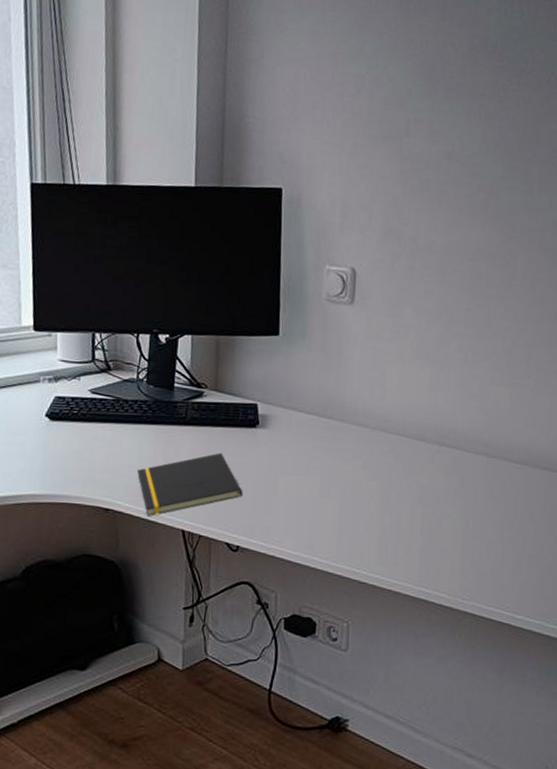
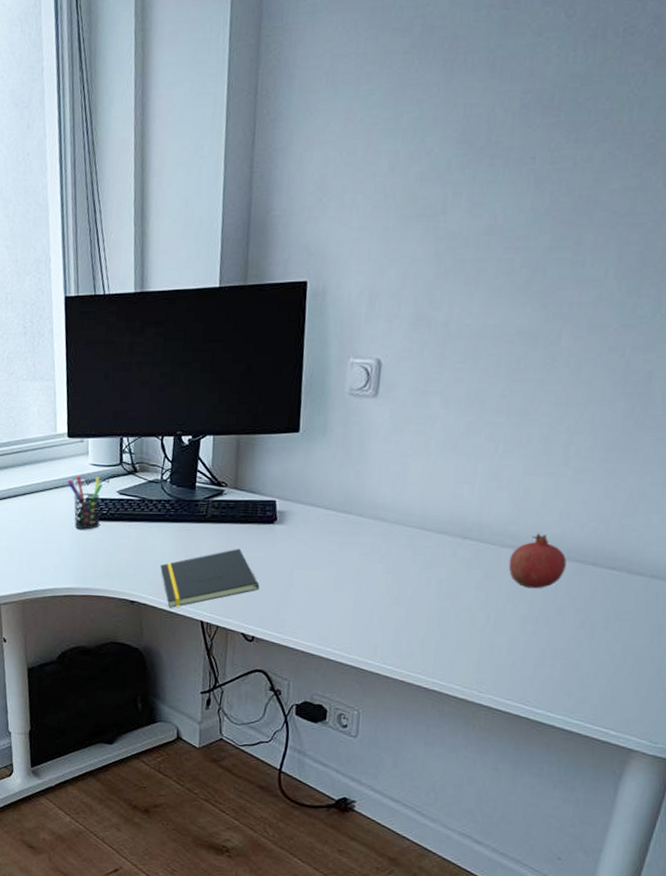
pen holder: none [33,372,73,431] -> present [67,476,102,530]
fruit: none [483,441,535,495] -> present [508,533,567,589]

